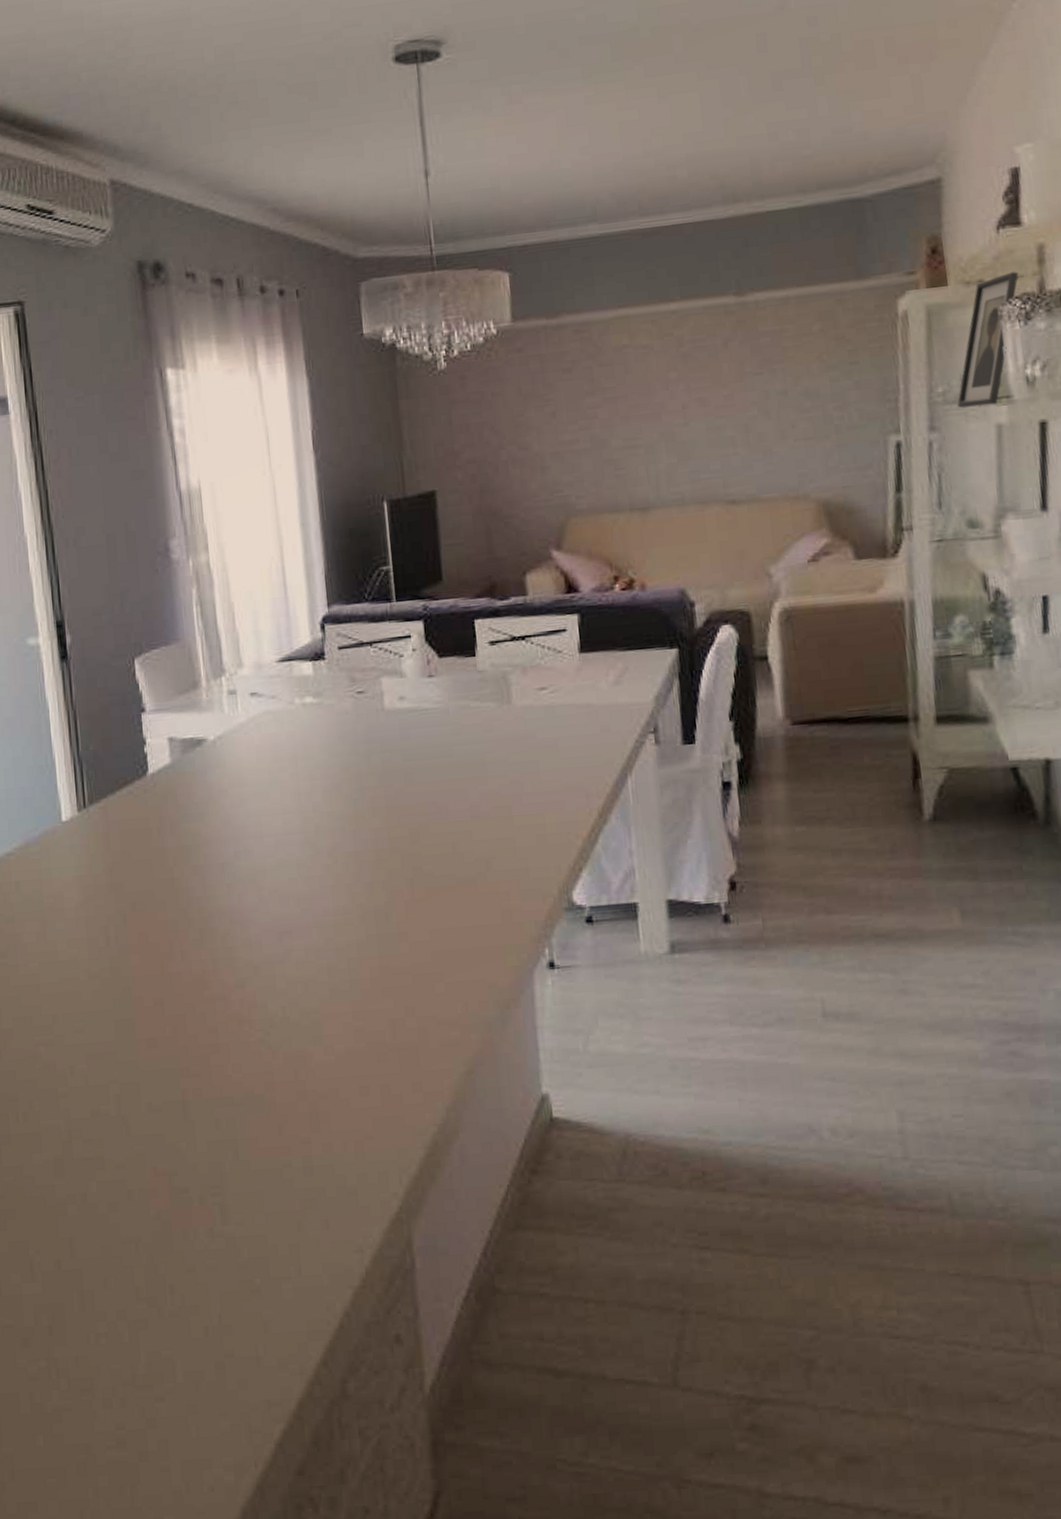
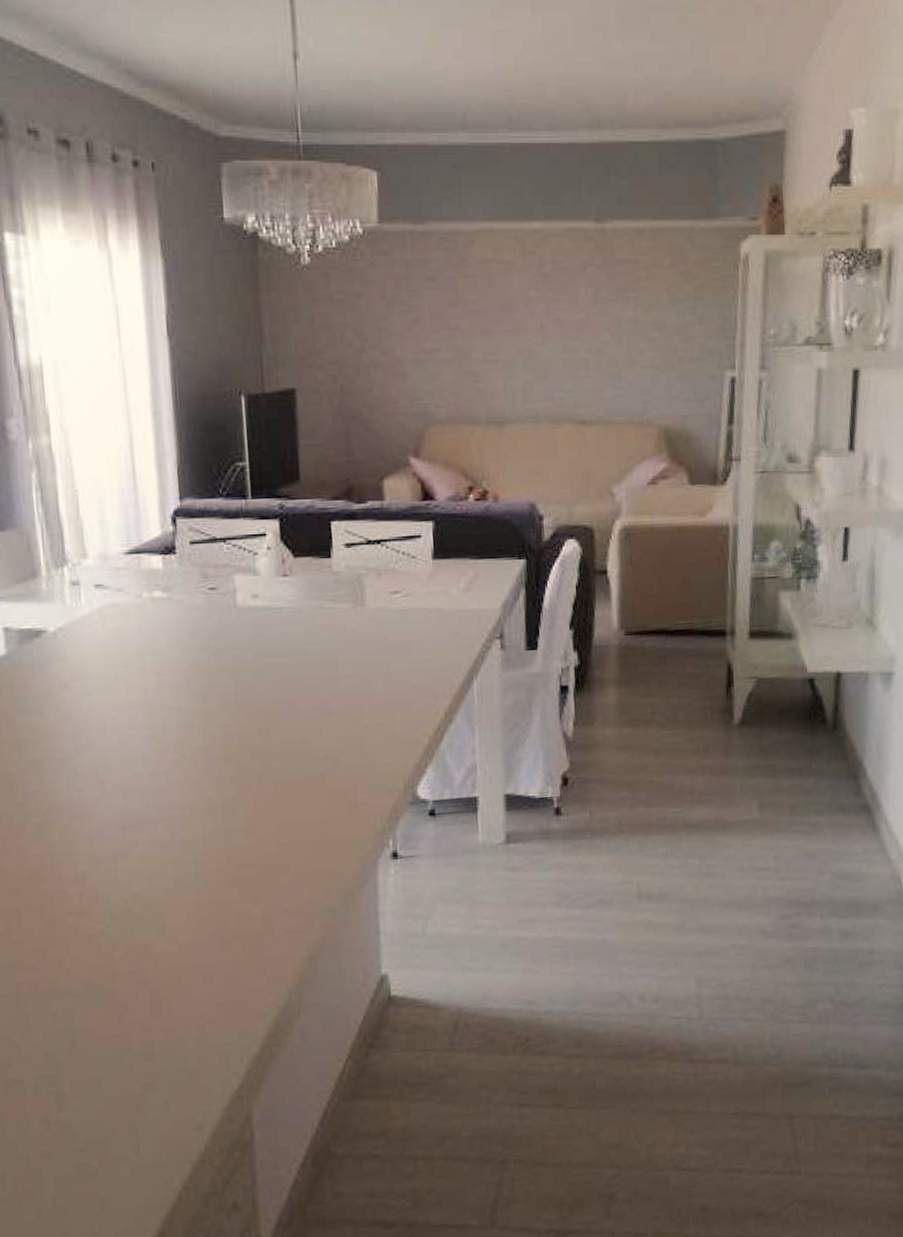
picture frame: present [956,271,1019,409] -> none [785,228,846,352]

